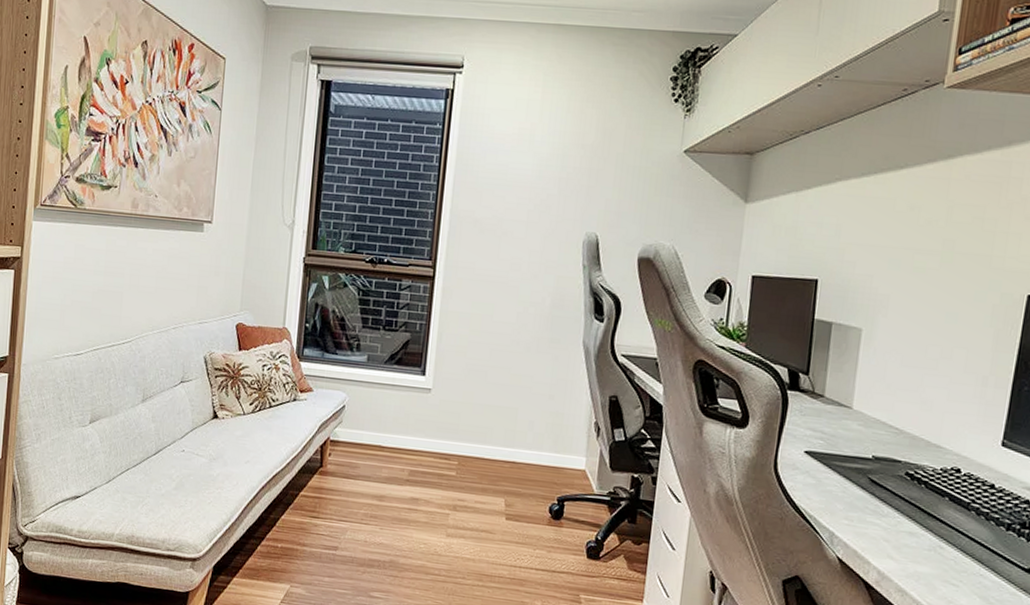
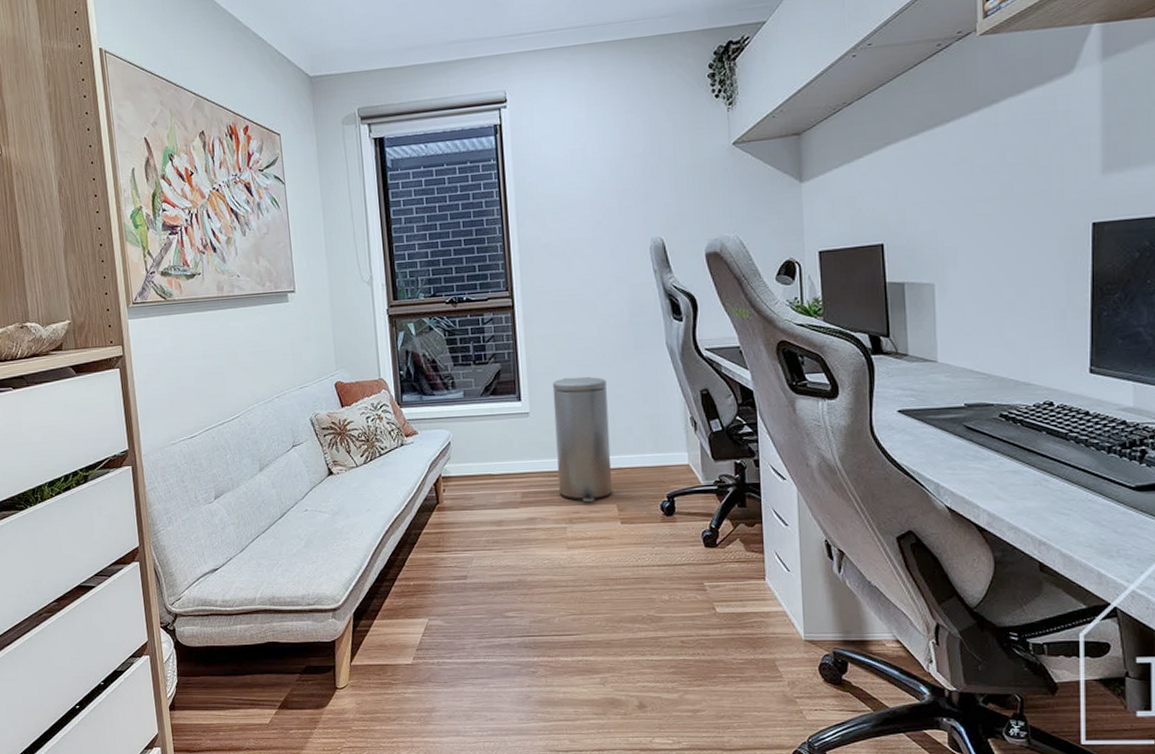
pedal bin: none [447,359,517,492] -> present [552,376,612,502]

